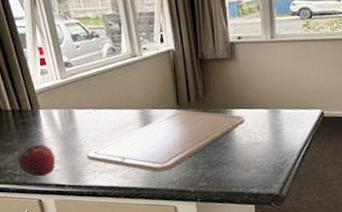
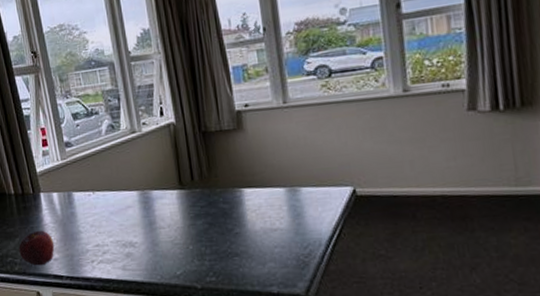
chopping board: present [87,110,245,172] -> none [85,190,257,263]

